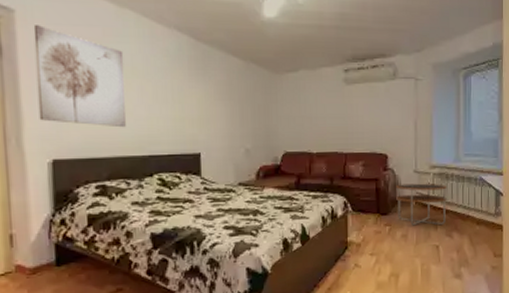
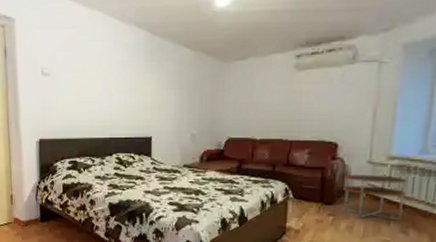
wall art: present [33,25,126,128] -> none [27,30,93,114]

